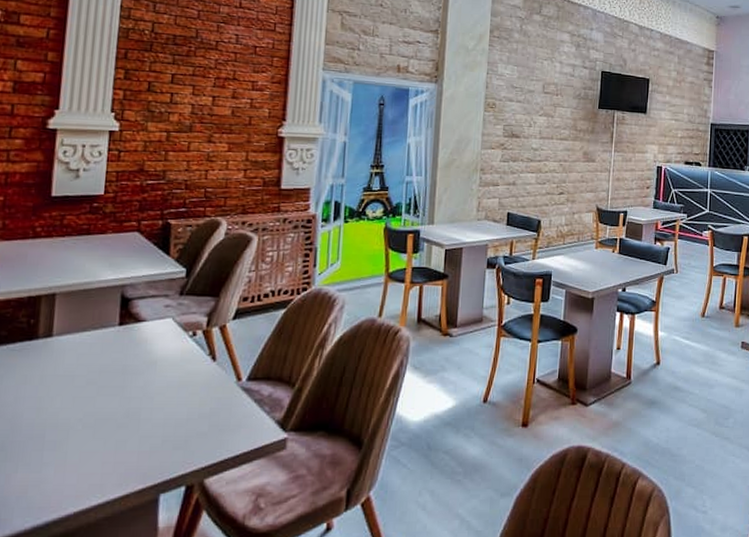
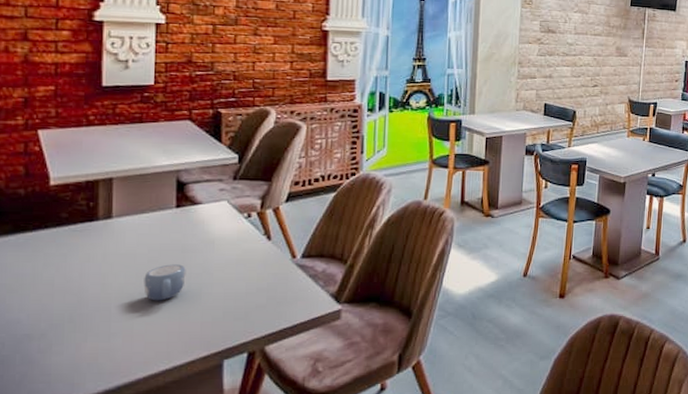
mug: none [80,387,126,428] -> present [143,264,186,301]

